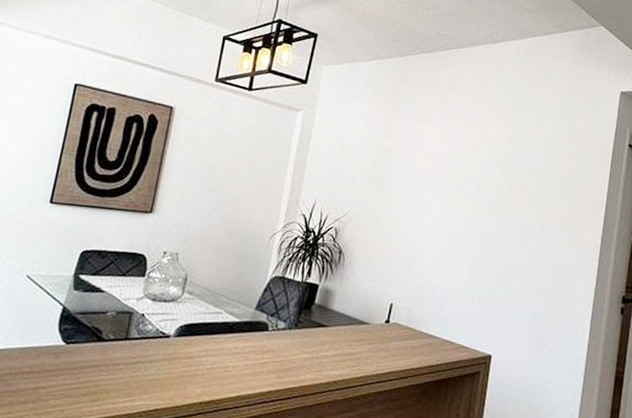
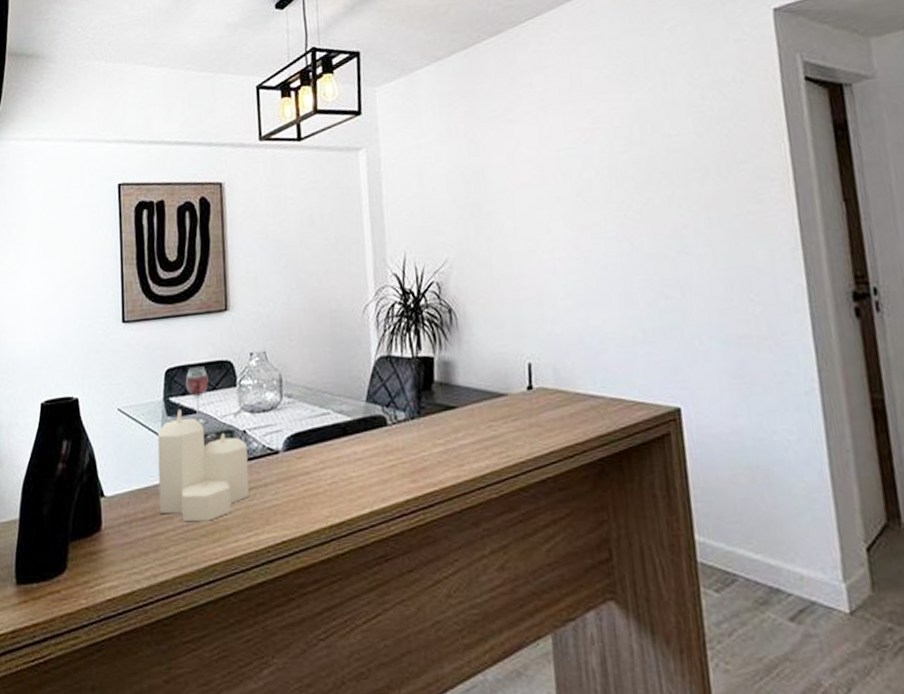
candle: none [45,286,142,384] -> present [157,409,249,522]
wineglass: none [97,253,121,303] -> present [185,366,209,424]

